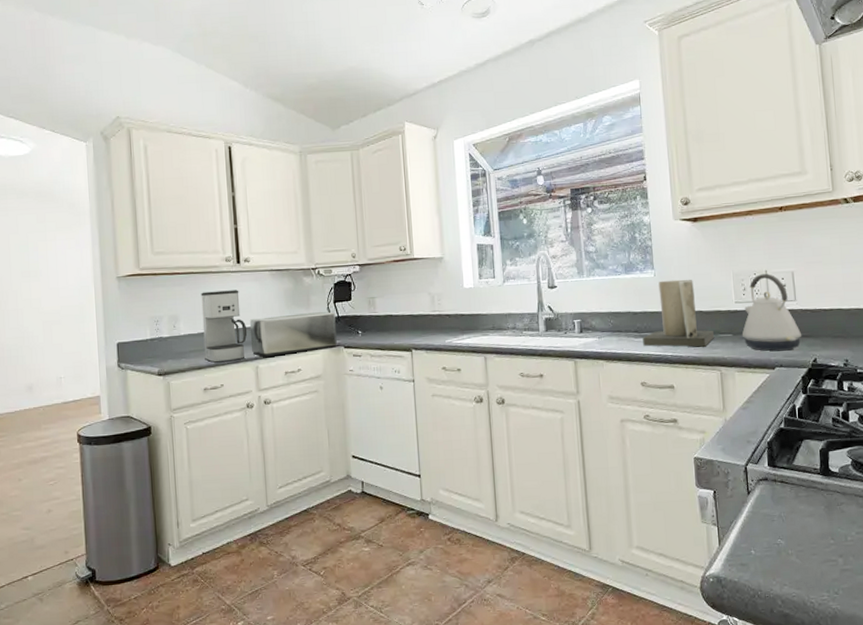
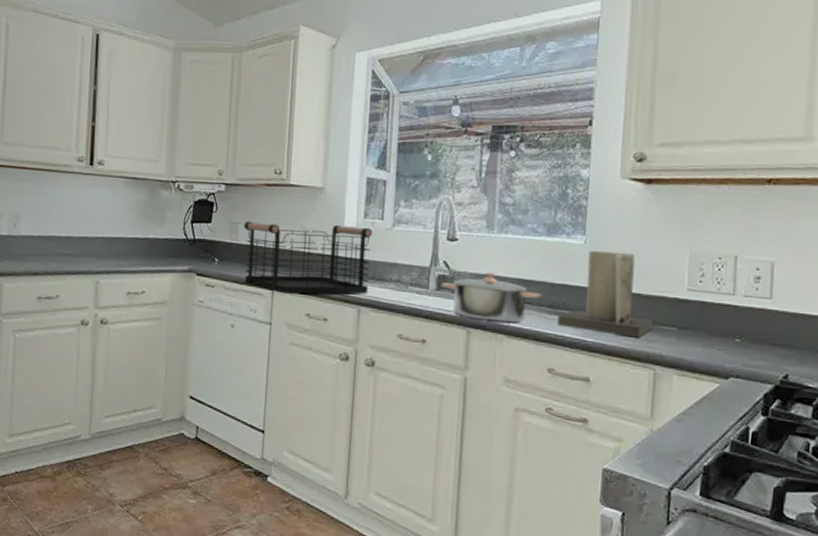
coffee maker: present [201,290,247,363] -> none [43,192,92,272]
toaster: present [249,311,337,358] -> none [93,228,191,274]
dish rack: none [379,286,491,354] -> present [244,221,373,295]
cooking pot: none [548,310,629,351] -> present [441,272,543,323]
kettle: present [742,273,802,351] -> none [690,259,773,359]

